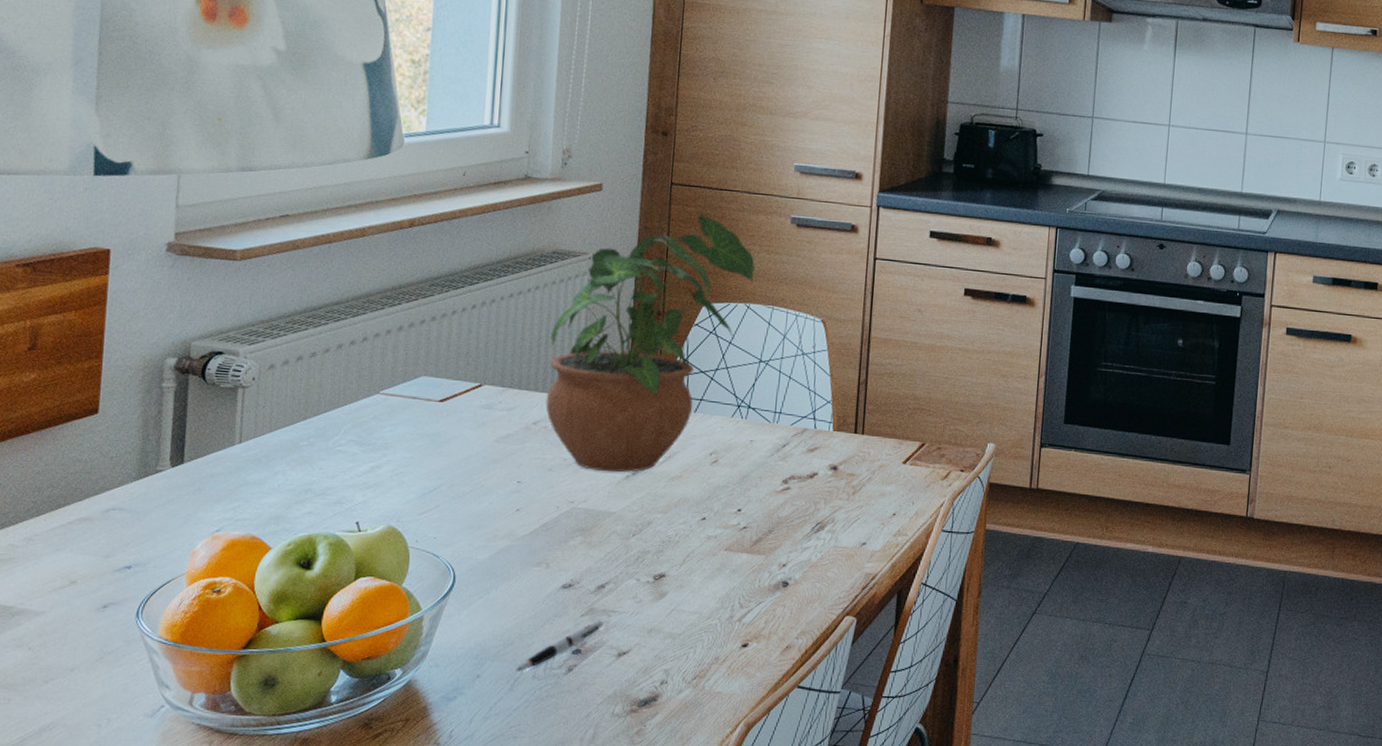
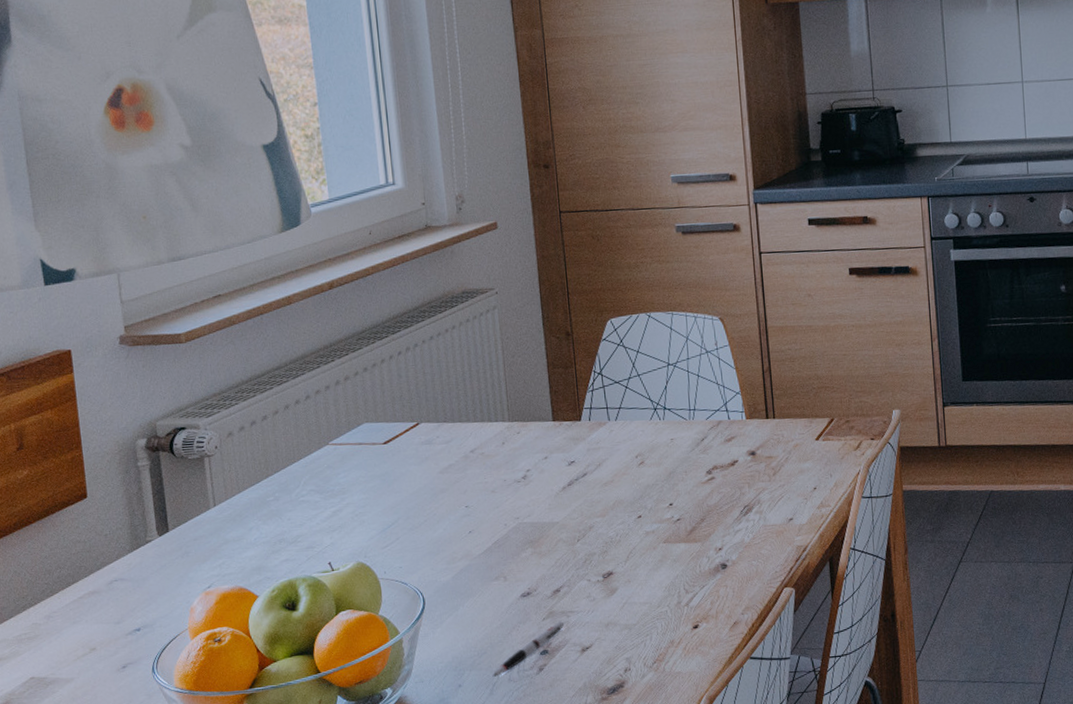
potted plant: present [545,215,755,473] -> none [473,237,650,487]

